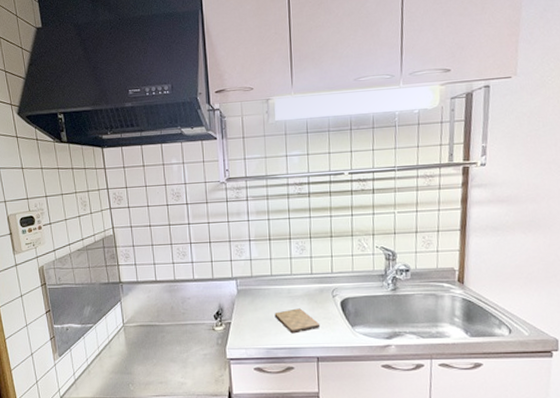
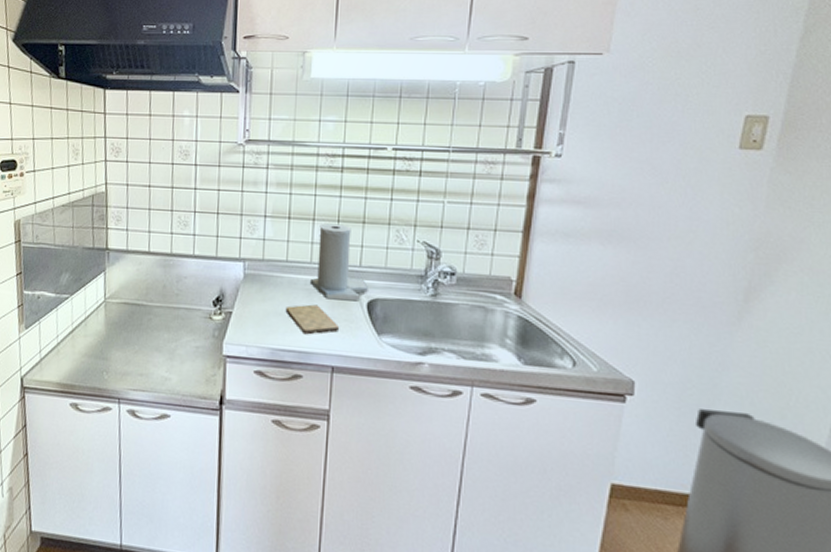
paper towel: none [292,240,340,303] -> present [309,223,368,302]

